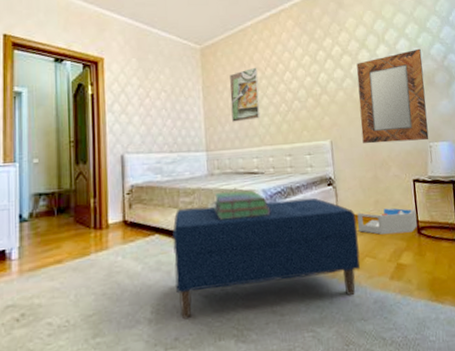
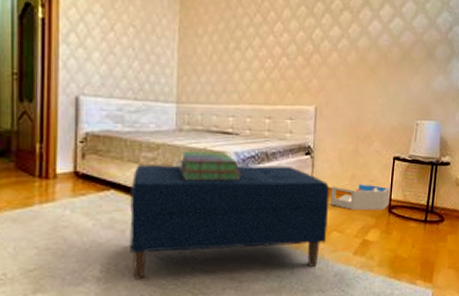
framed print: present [229,67,261,122] -> none [210,11,245,74]
home mirror: present [356,48,429,144] -> none [349,15,427,118]

